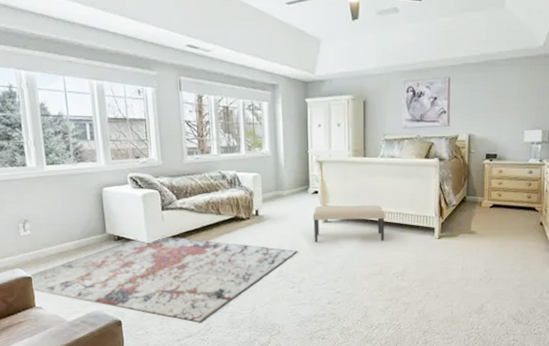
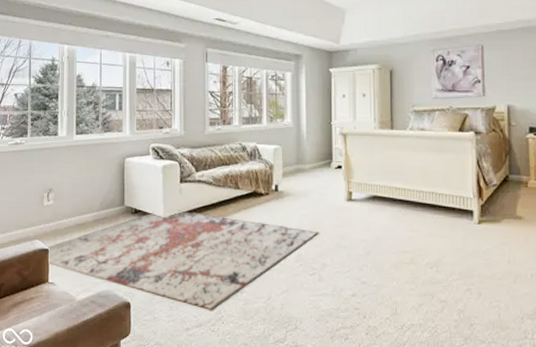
bench: present [312,205,385,242] -> none [335,182,416,225]

